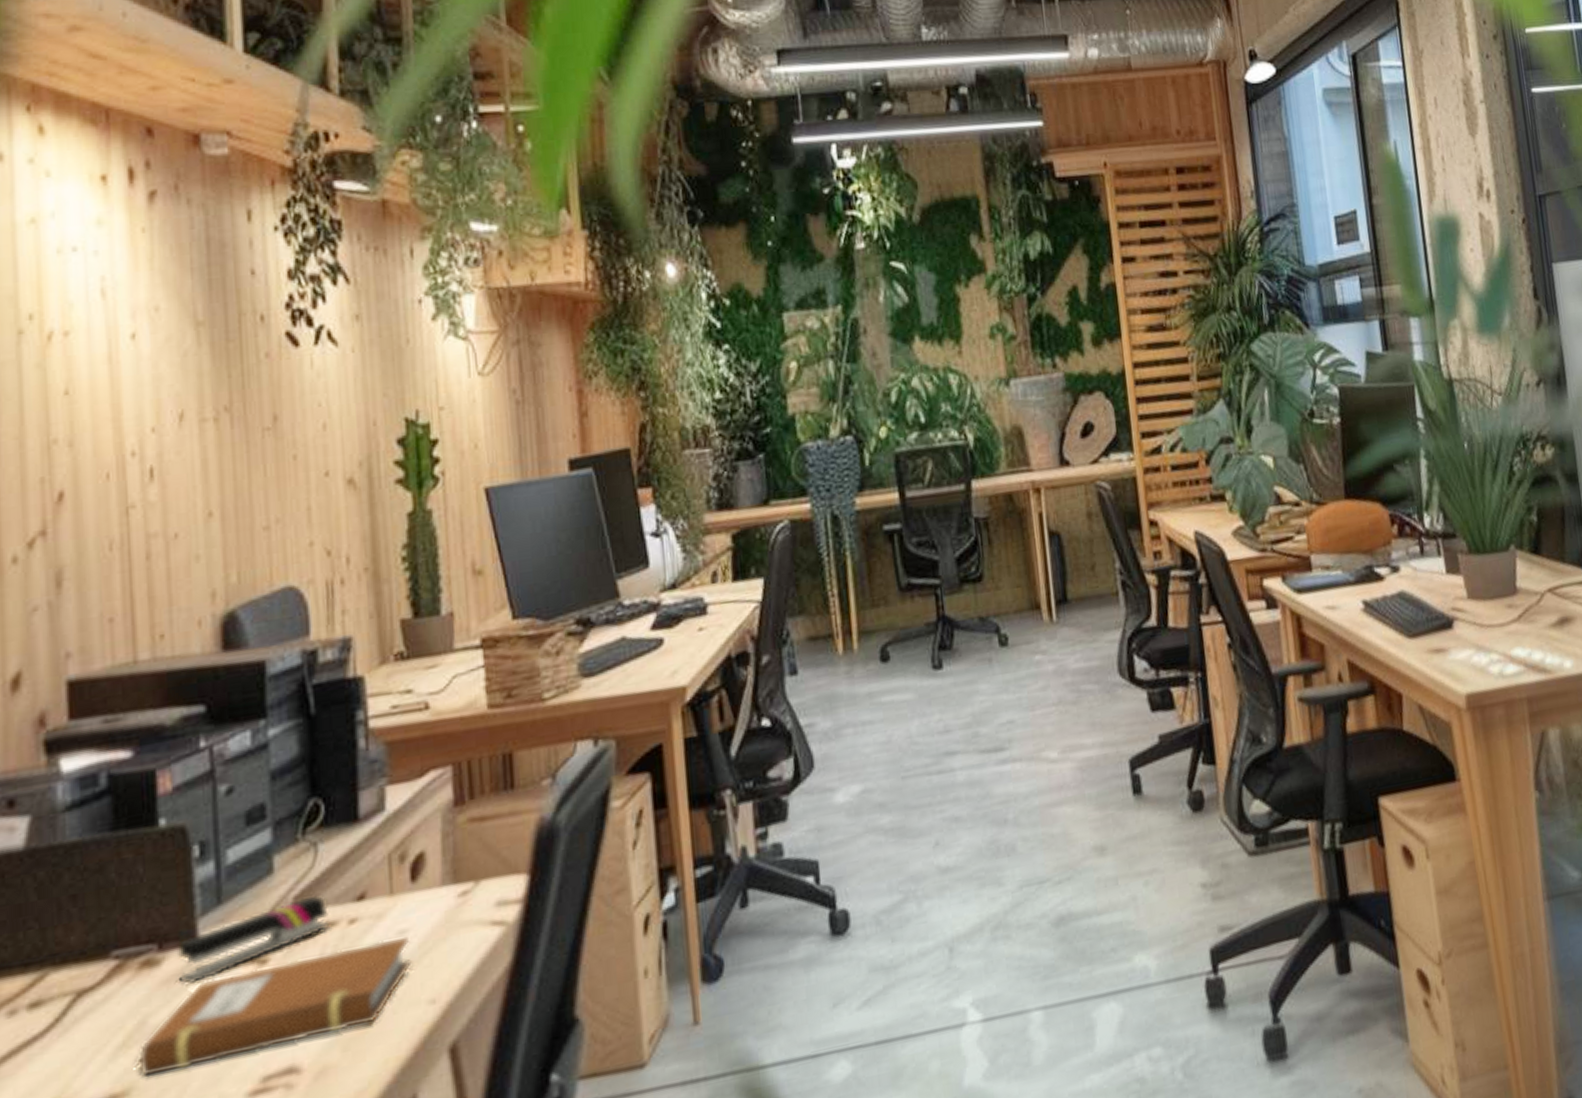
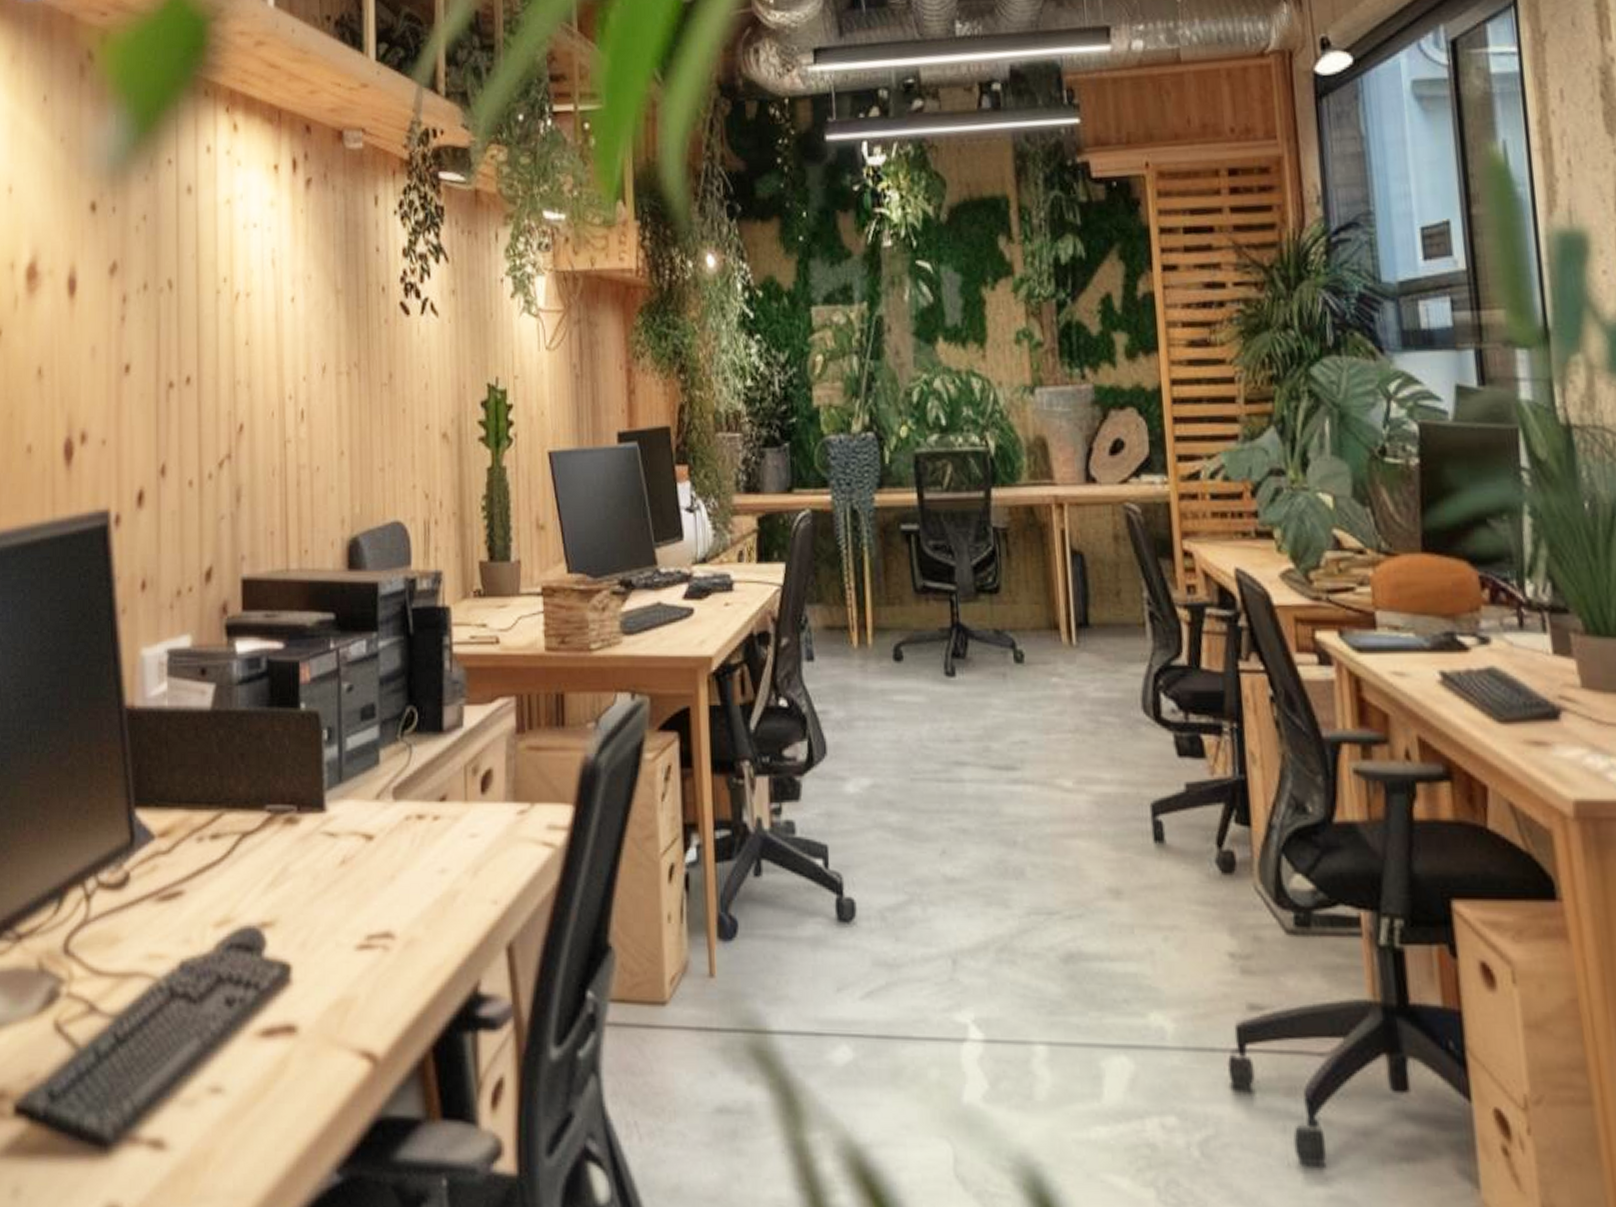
notebook: present [135,935,412,1078] -> none [279,839,480,915]
stapler: present [178,895,329,984] -> none [311,790,419,846]

